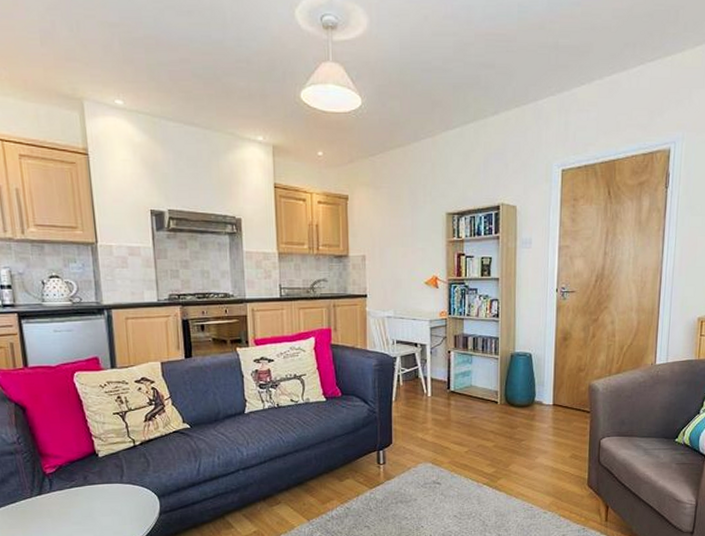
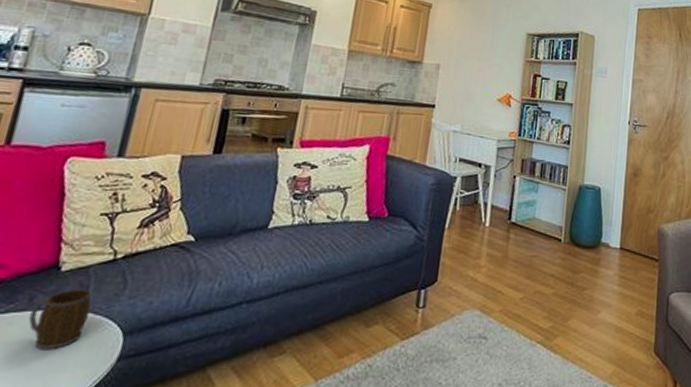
mug: none [87,468,129,511] -> present [28,289,92,350]

